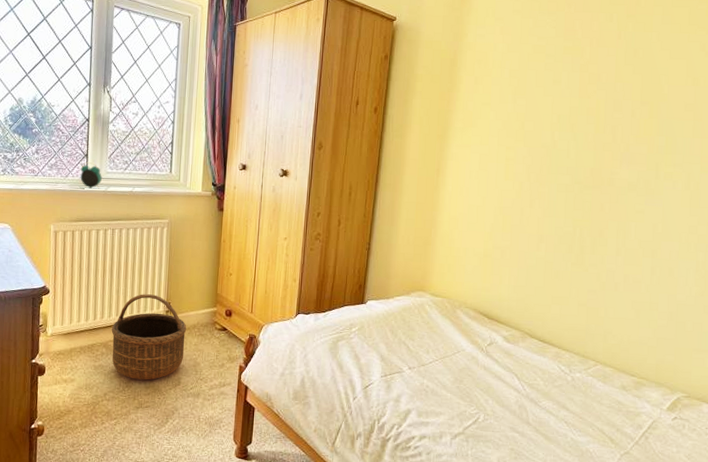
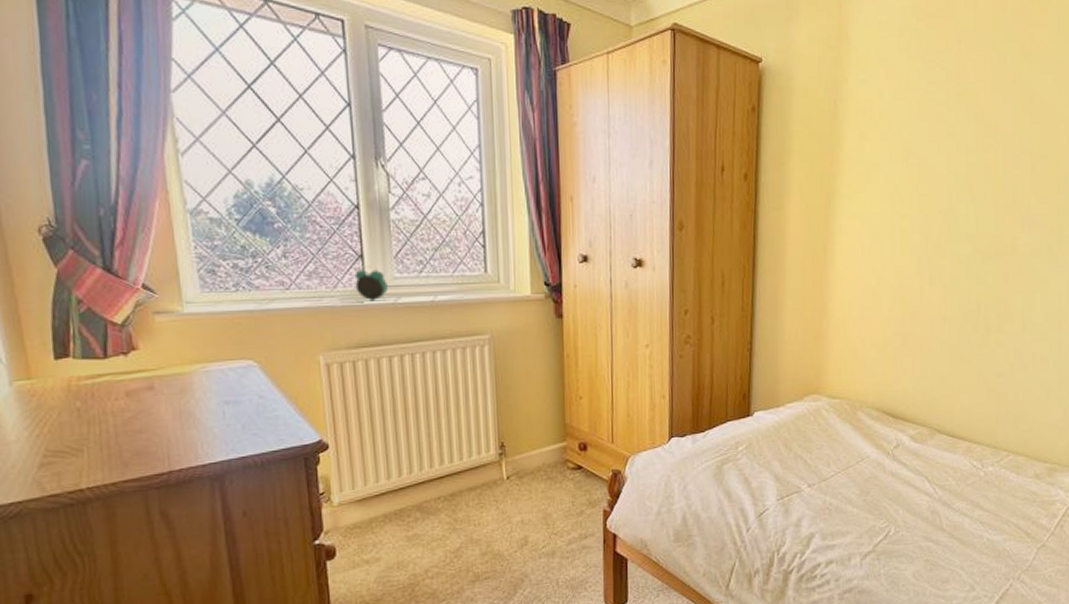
basket: present [111,294,187,380] -> none [425,434,530,547]

